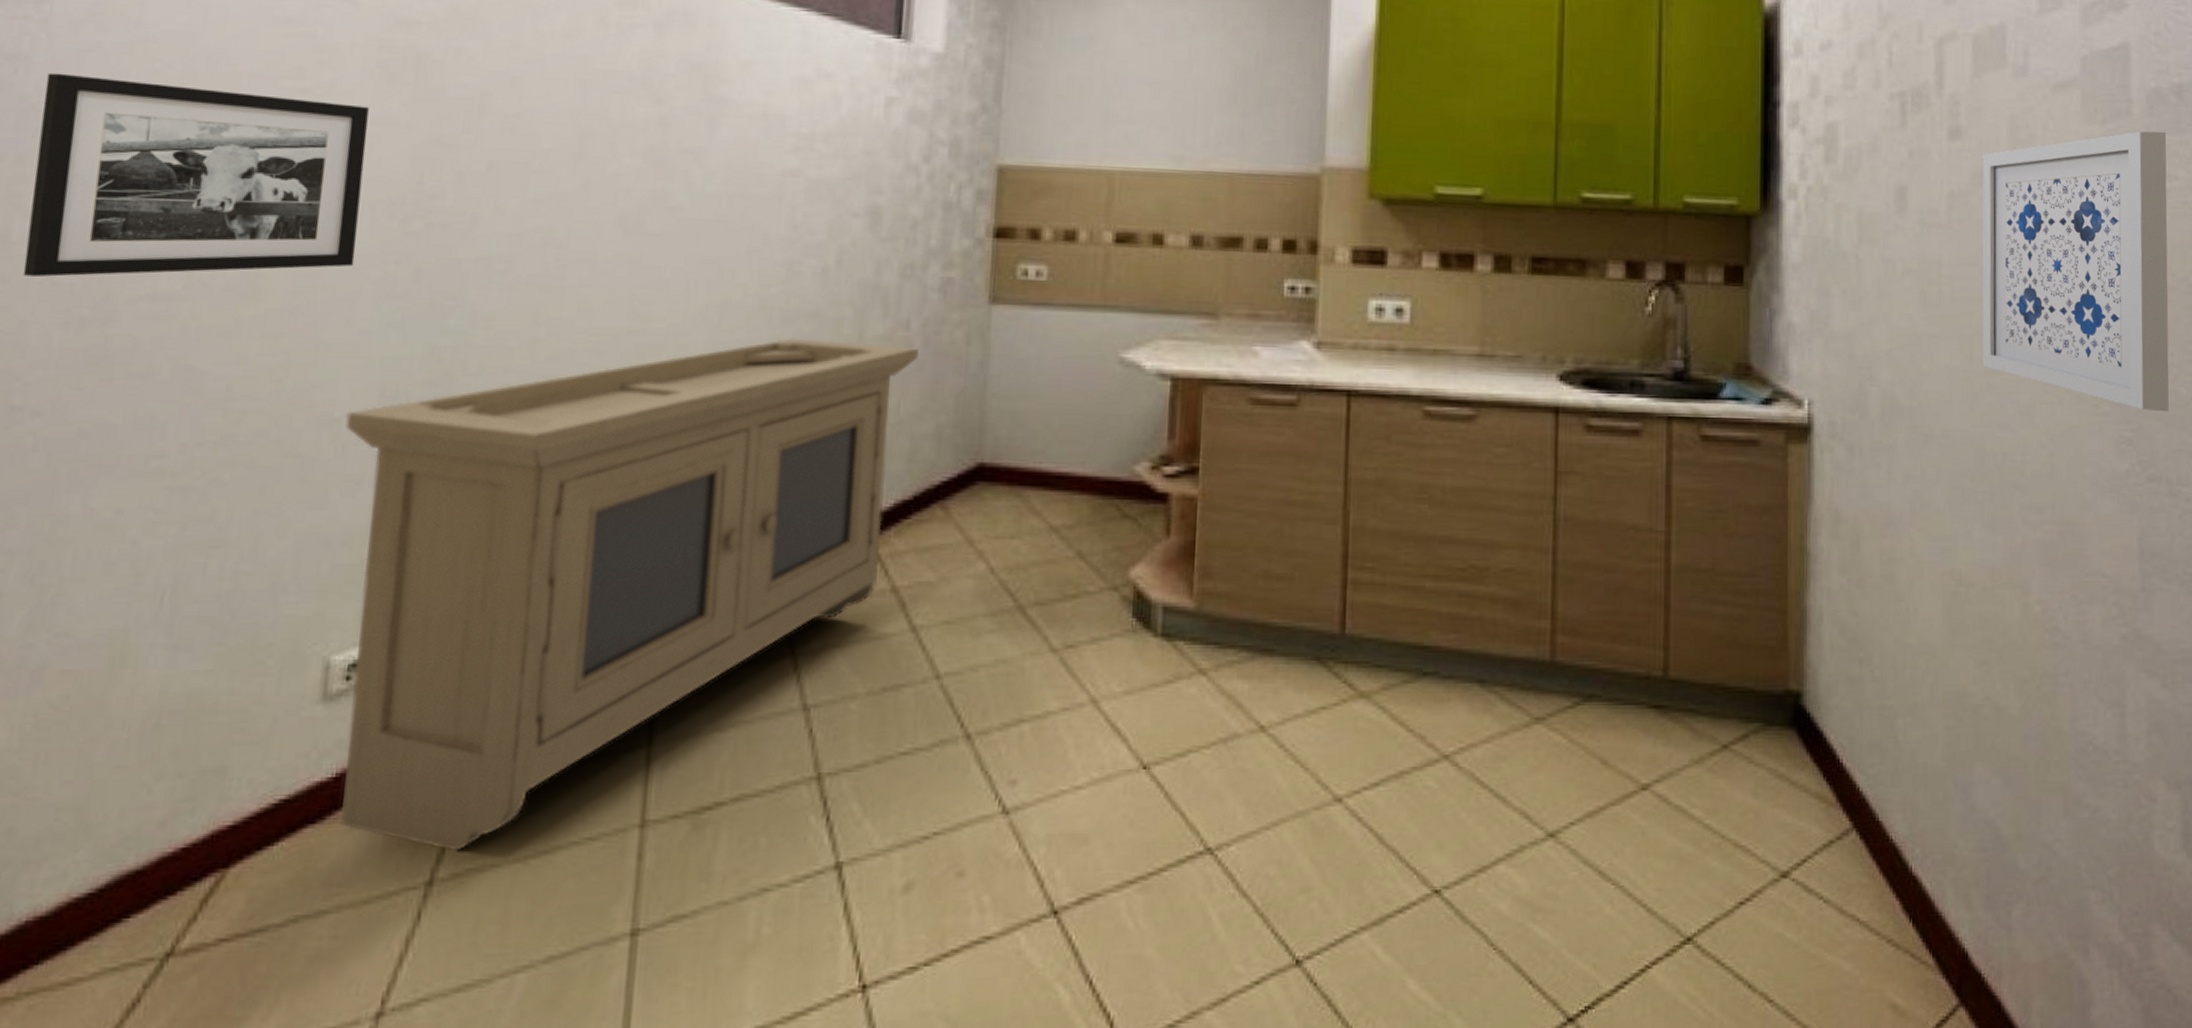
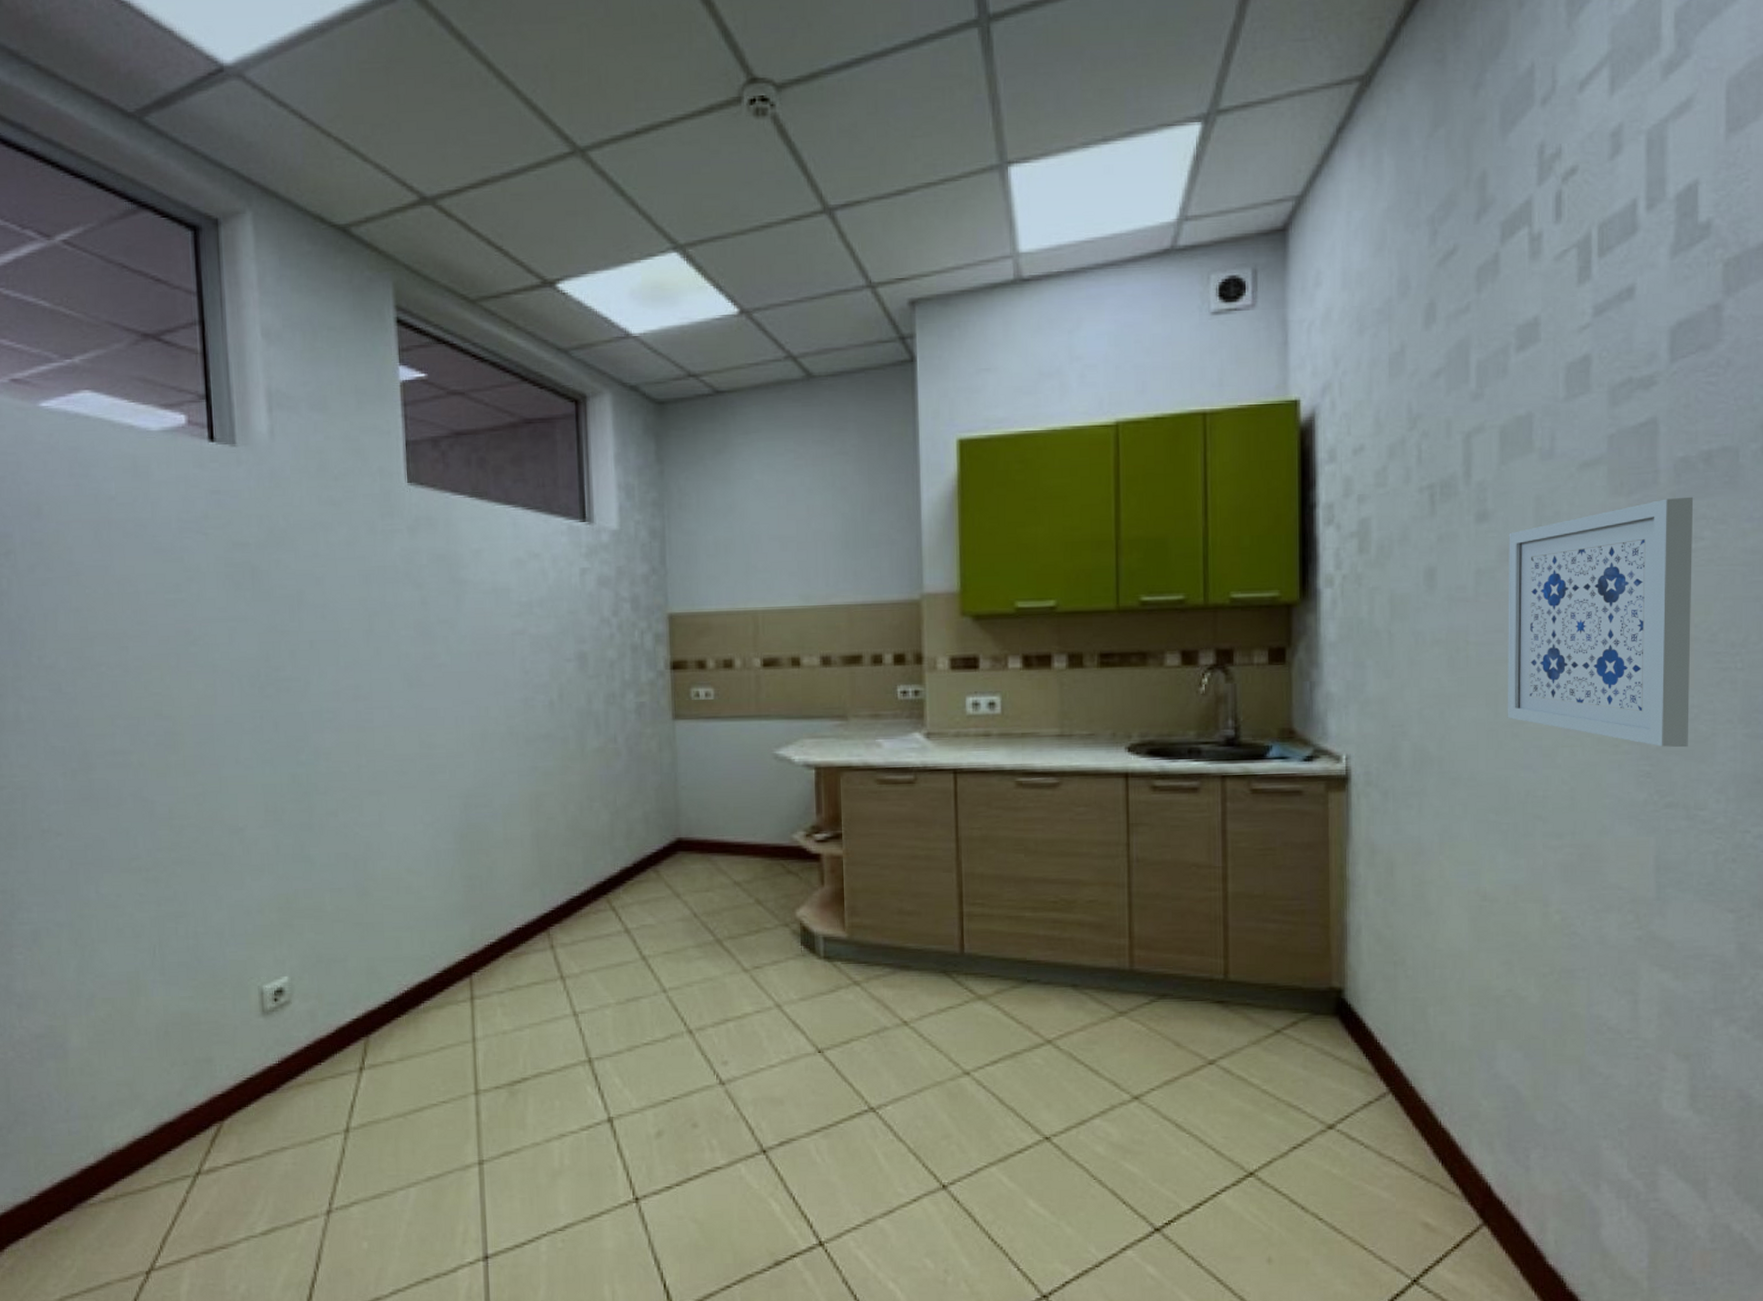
picture frame: present [22,72,369,277] -> none [21,602,234,743]
storage cabinet: present [340,338,919,852] -> none [246,754,625,1111]

